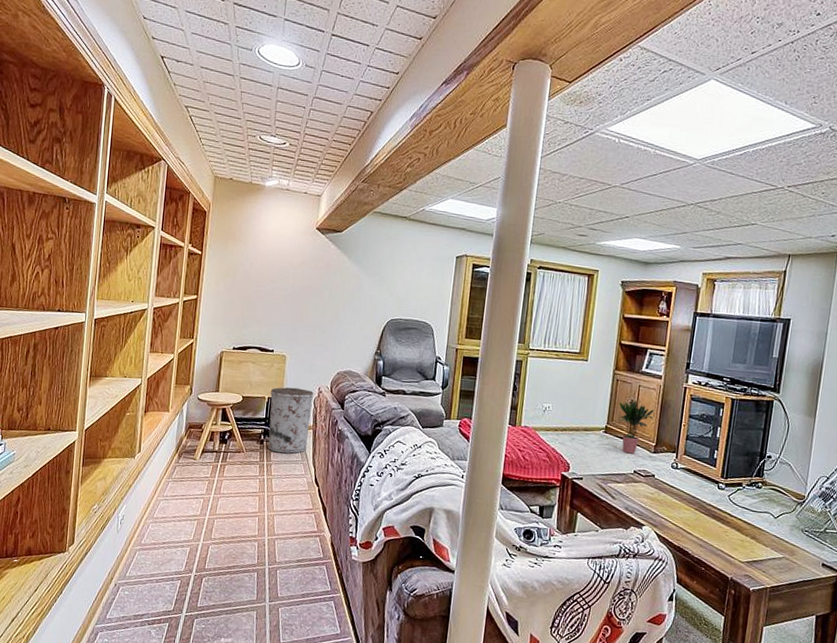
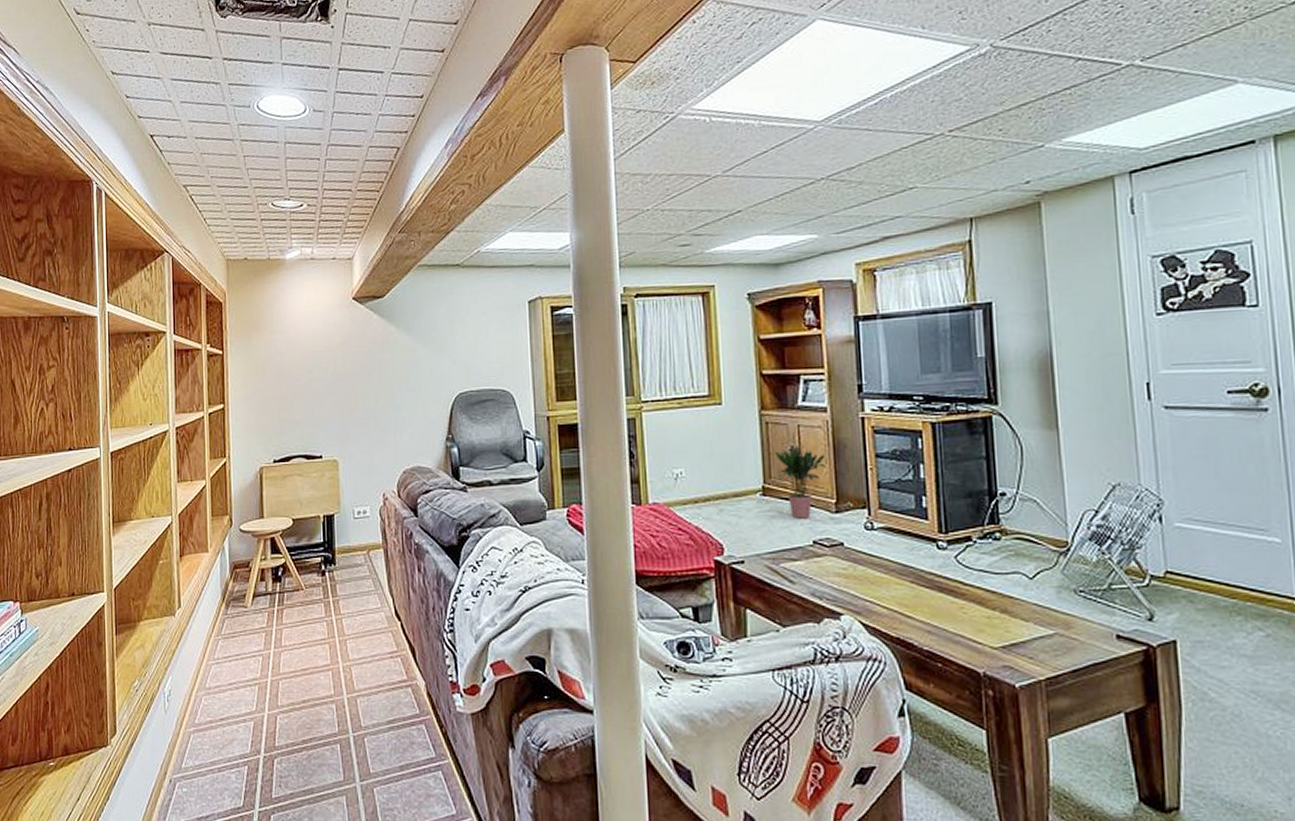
trash can: present [268,387,314,454] -> none [326,498,379,584]

